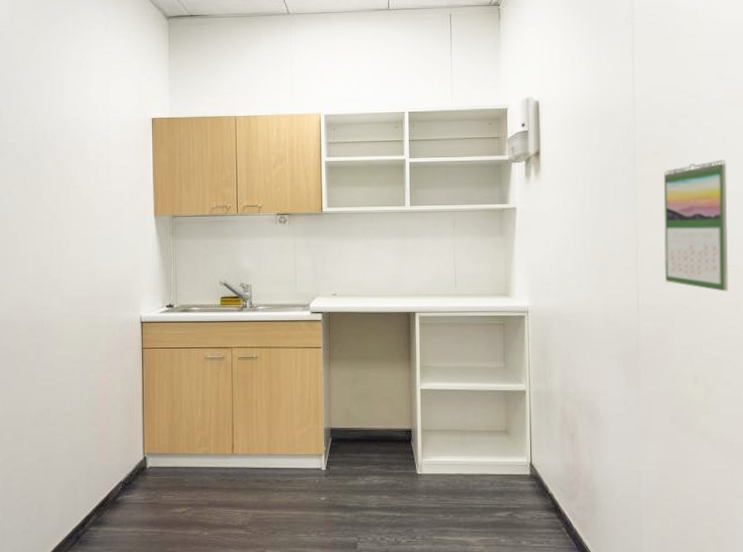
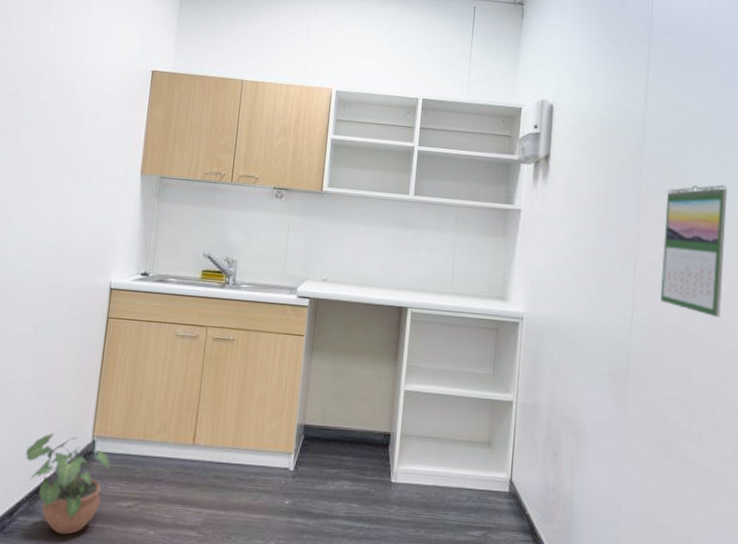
potted plant: none [88,454,162,540] -> present [26,433,110,535]

